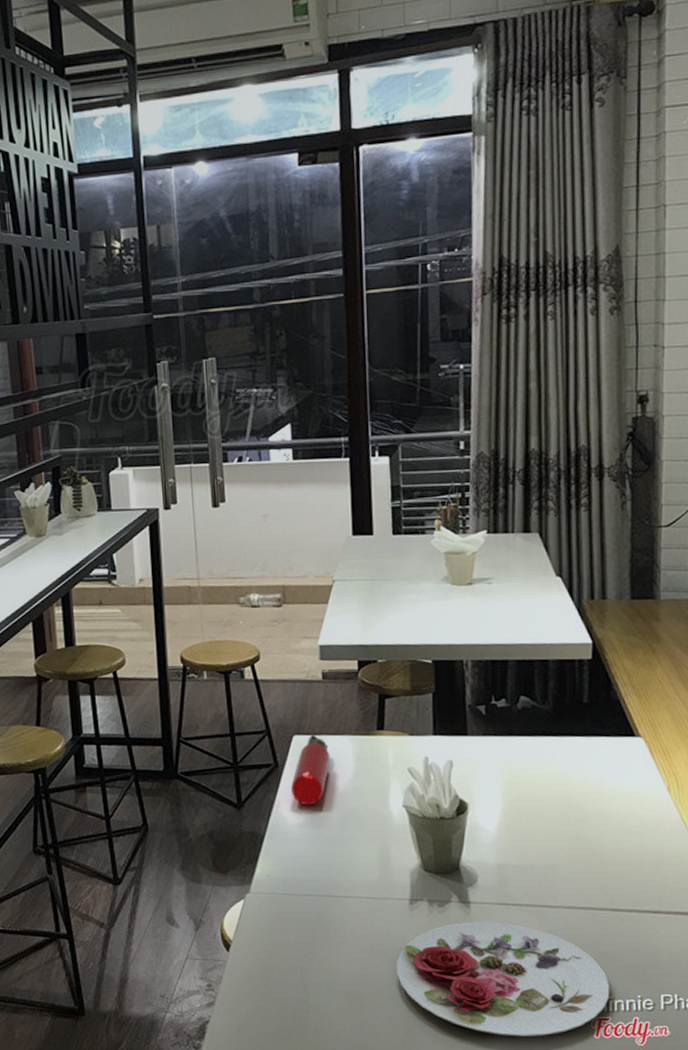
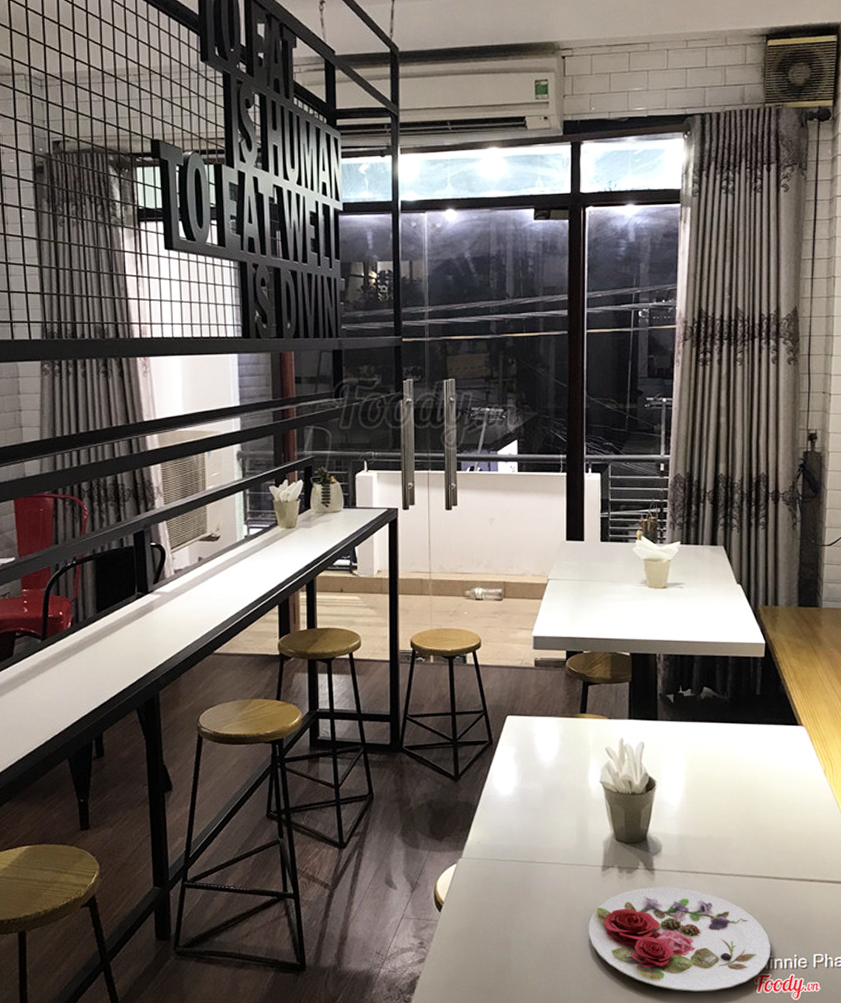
water bottle: present [290,734,331,806] -> none [502,715,539,780]

